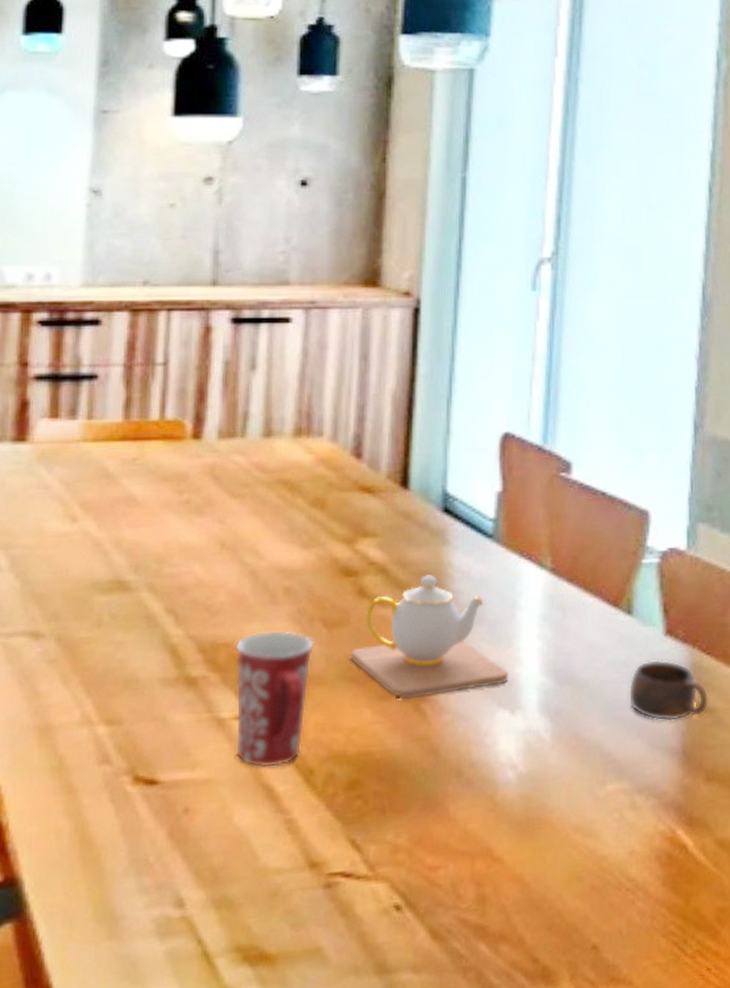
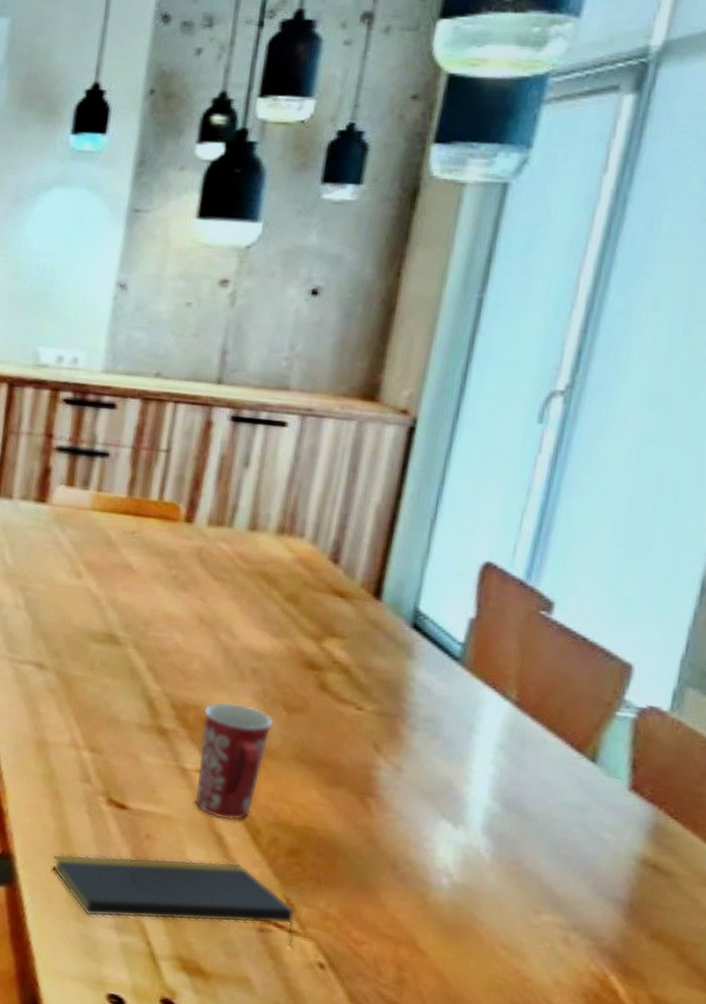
notepad: none [72,814,364,929] -> present [53,854,295,948]
teapot: present [351,575,508,699] -> none [306,683,456,798]
cup: present [628,659,709,721] -> none [578,810,669,877]

